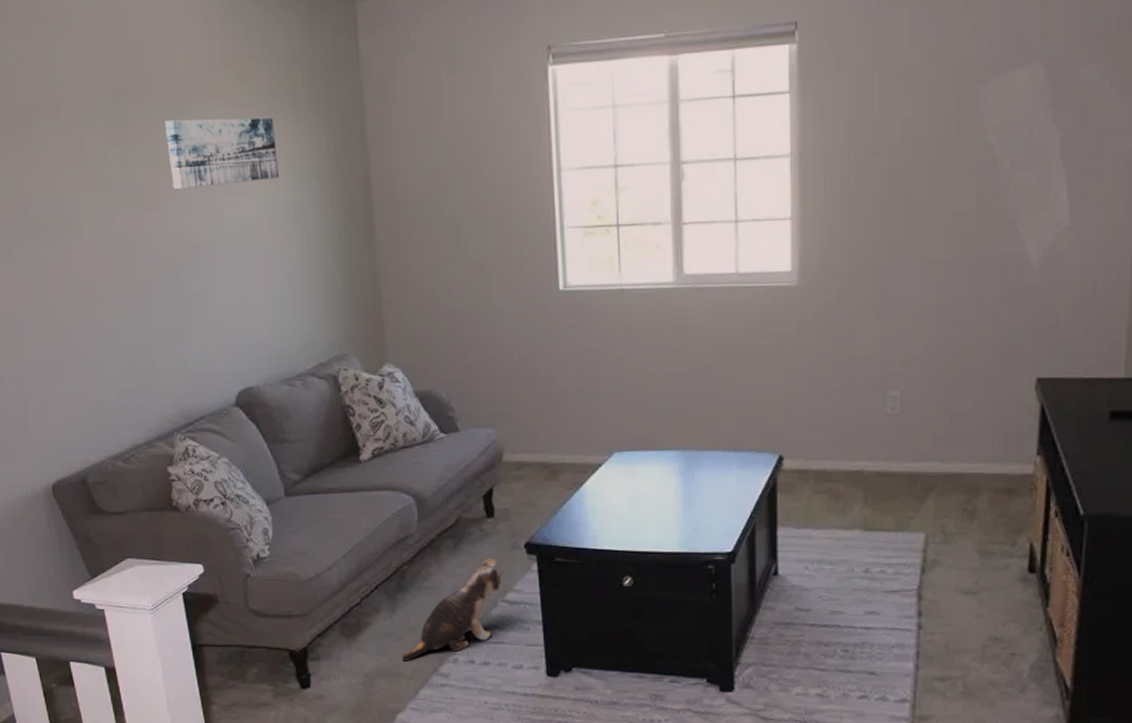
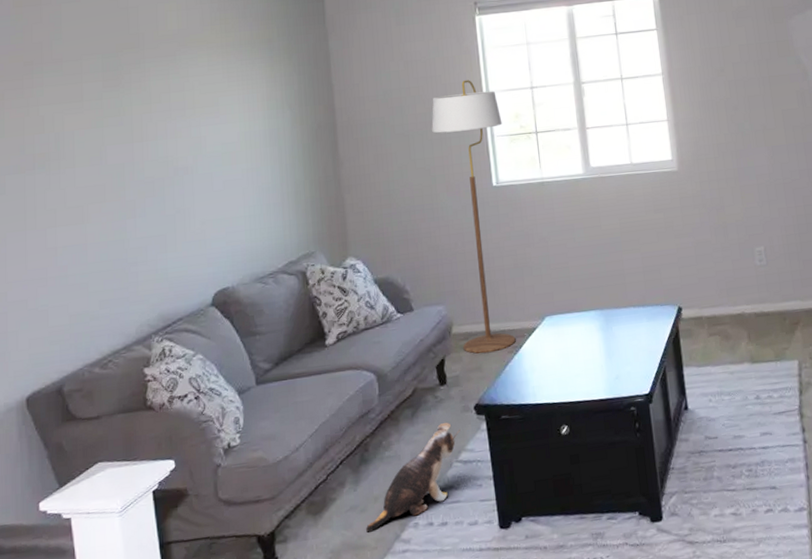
wall art: present [165,117,279,189] -> none [157,62,256,123]
floor lamp: none [487,152,577,486] -> present [431,80,516,354]

